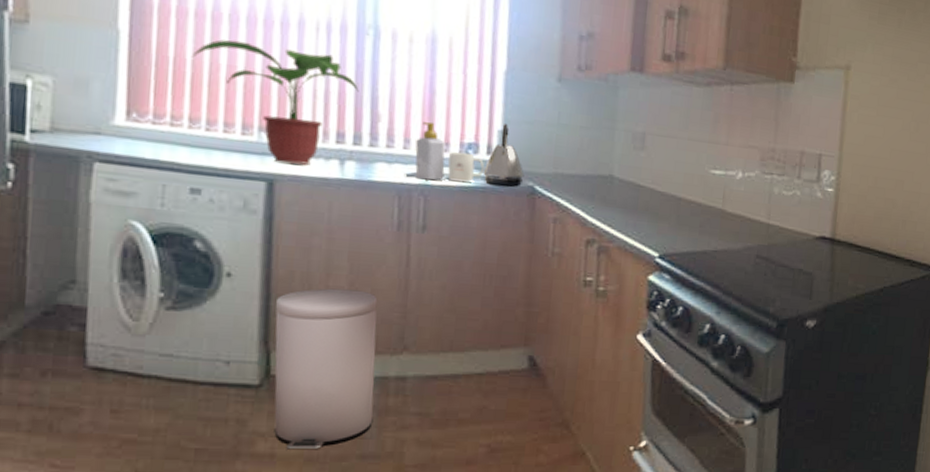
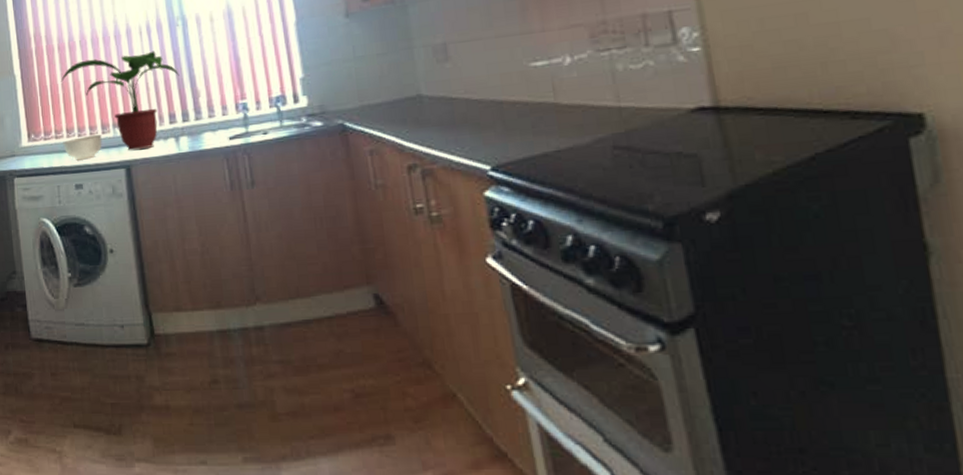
bowl: none [180,131,240,161] -> present [63,135,102,161]
pedal bin: present [274,288,378,451] -> none [147,249,243,403]
soap bottle: present [415,122,445,181] -> none [231,85,261,140]
mug: present [447,152,485,183] -> none [261,105,295,136]
kettle: present [483,122,525,188] -> none [294,69,333,132]

